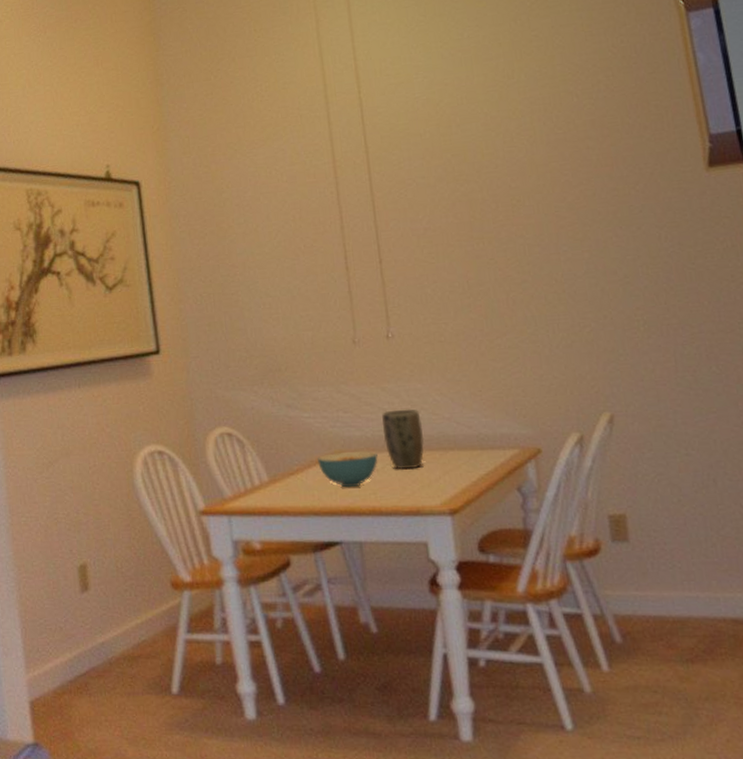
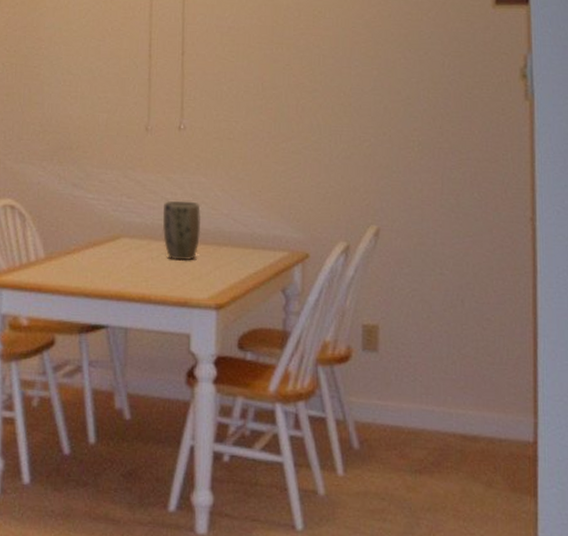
cereal bowl: present [318,450,378,488] -> none [95,237,154,273]

